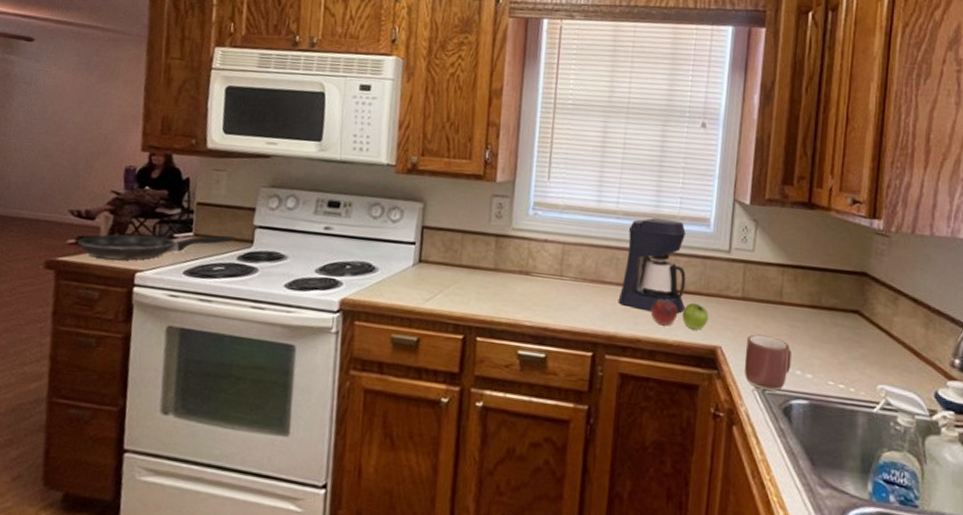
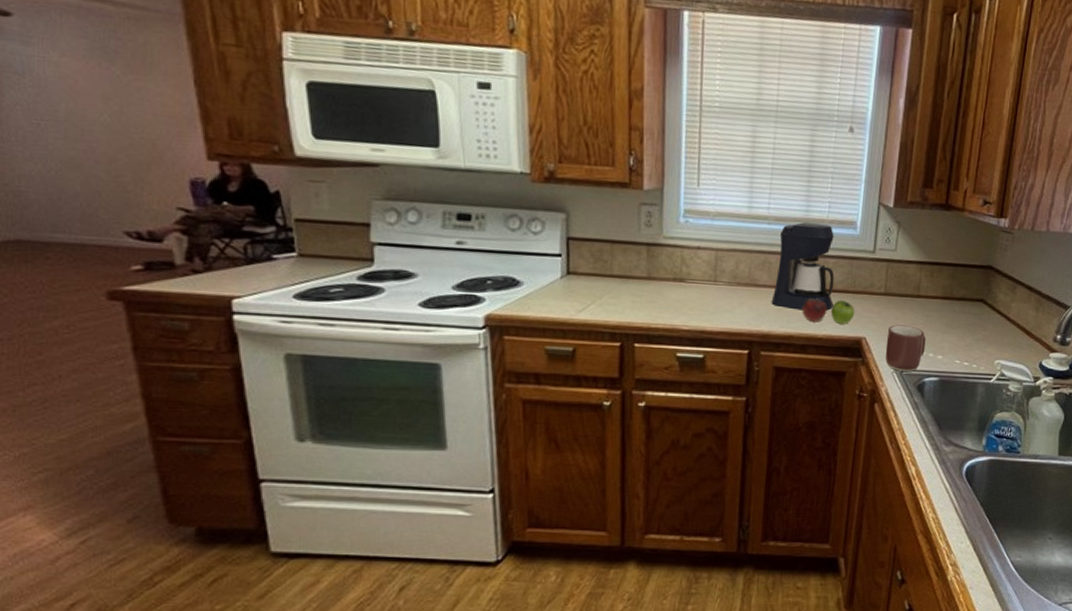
frying pan: present [77,234,236,261] -> none [145,254,352,287]

